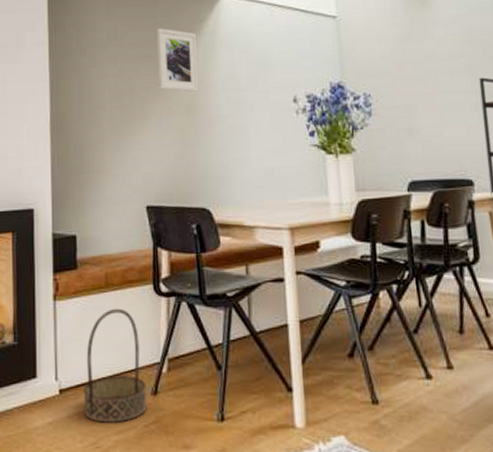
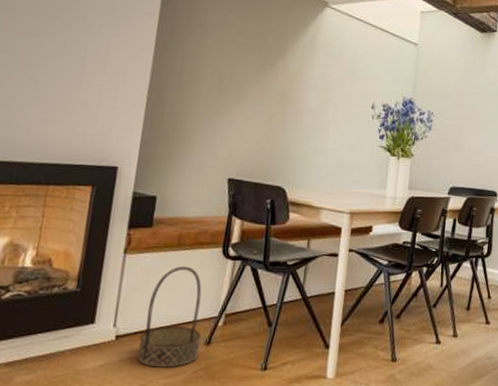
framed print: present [156,28,199,92] -> none [257,23,299,85]

